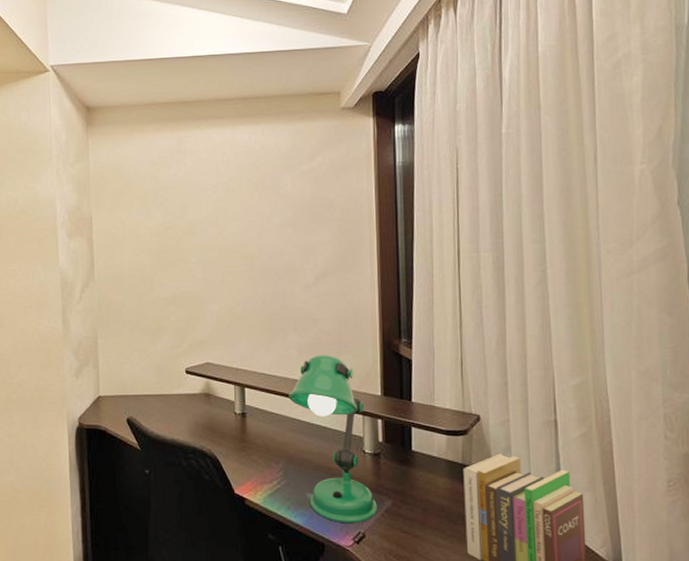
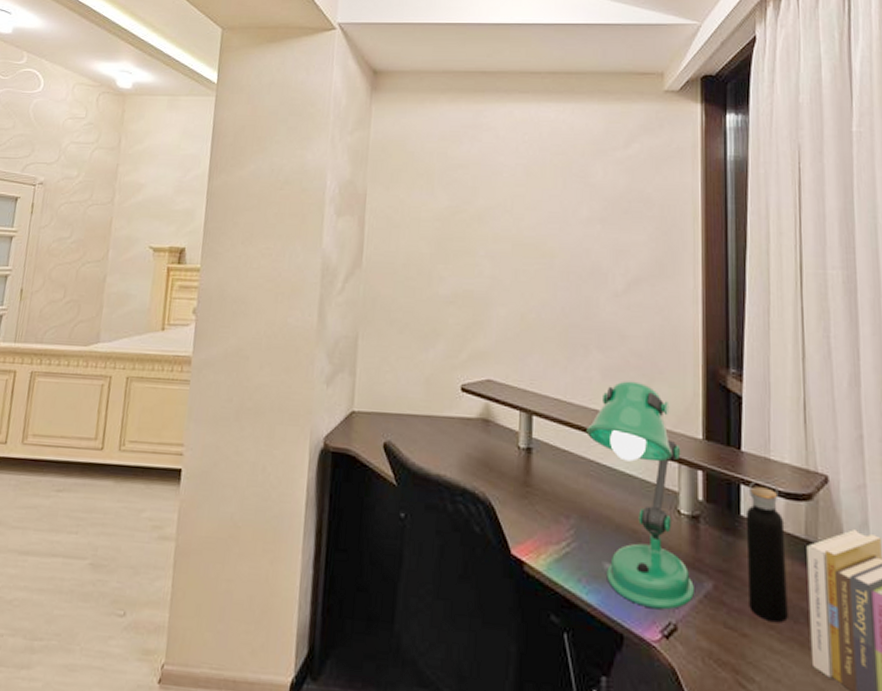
water bottle: none [416,421,449,524] -> present [745,478,788,622]

